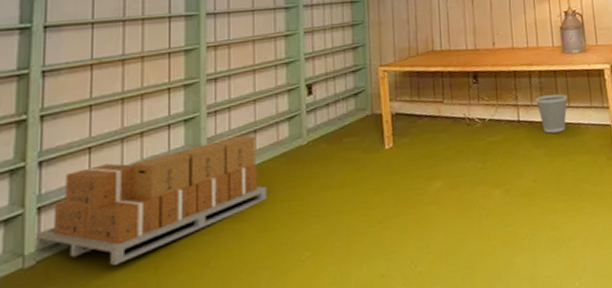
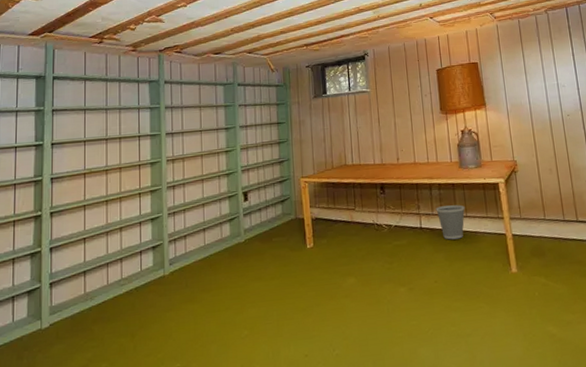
cardboard boxes: present [34,135,268,265] -> none [48,232,214,331]

